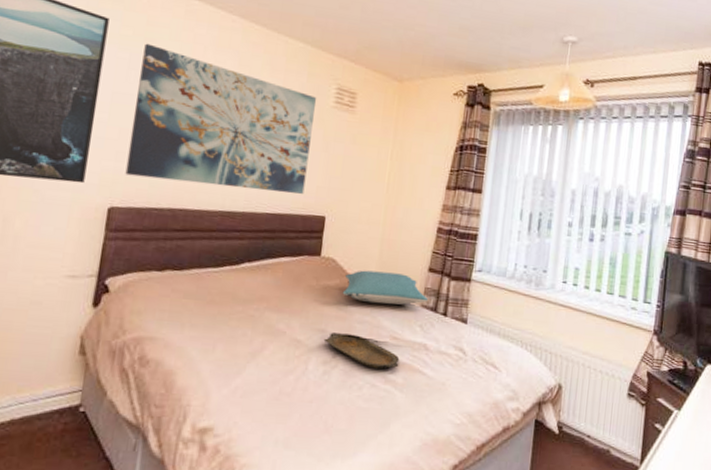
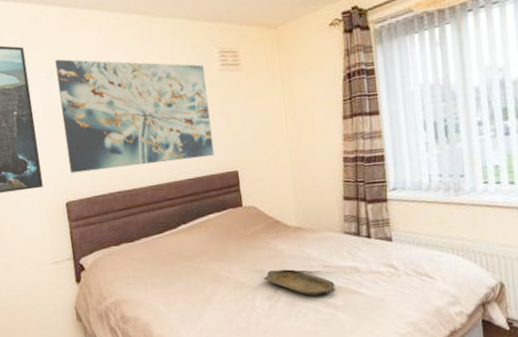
pillow: present [342,270,428,305] -> none [267,207,349,240]

